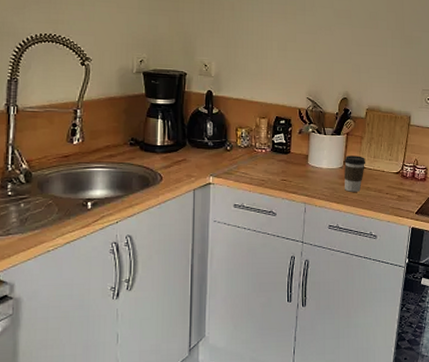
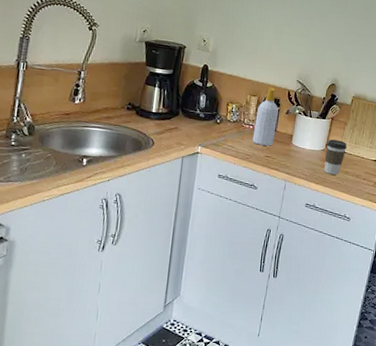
soap bottle: none [266,107,291,169] -> present [252,87,279,146]

